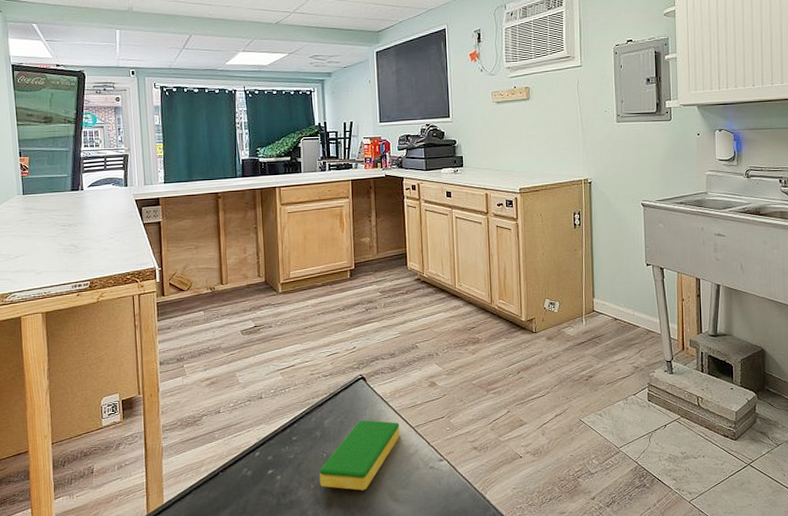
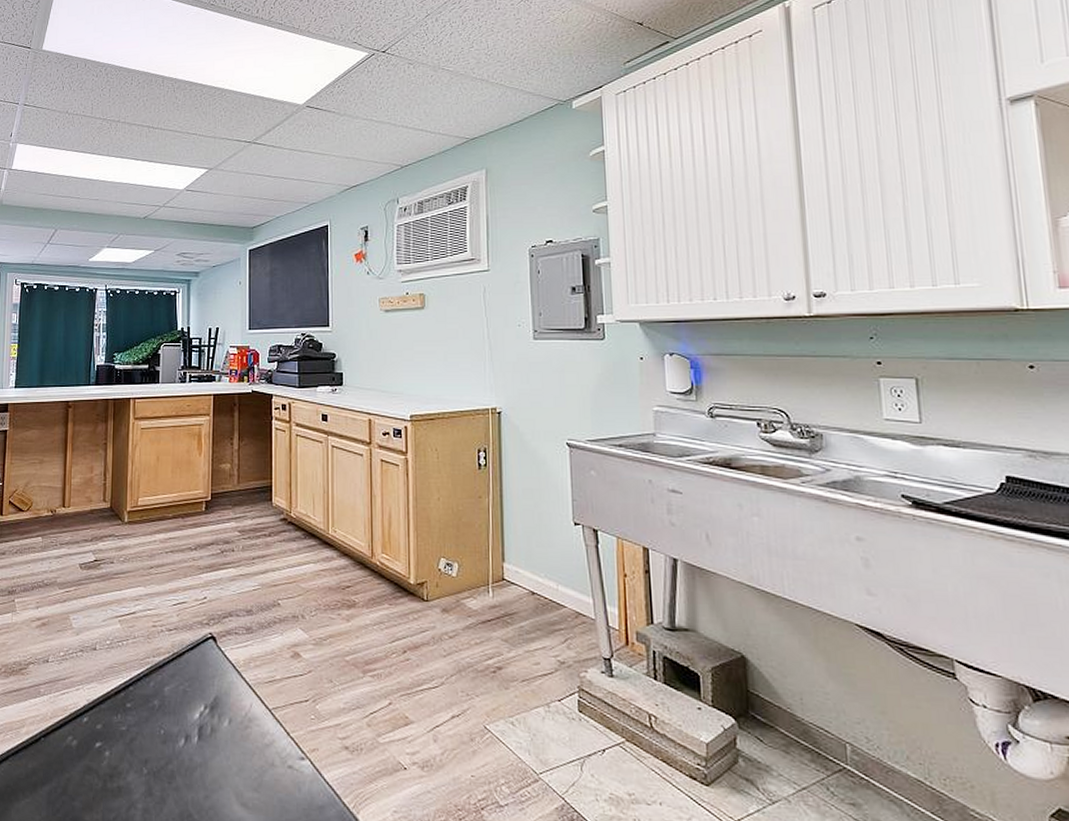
dish sponge: present [319,420,400,491] -> none [154,692,253,786]

